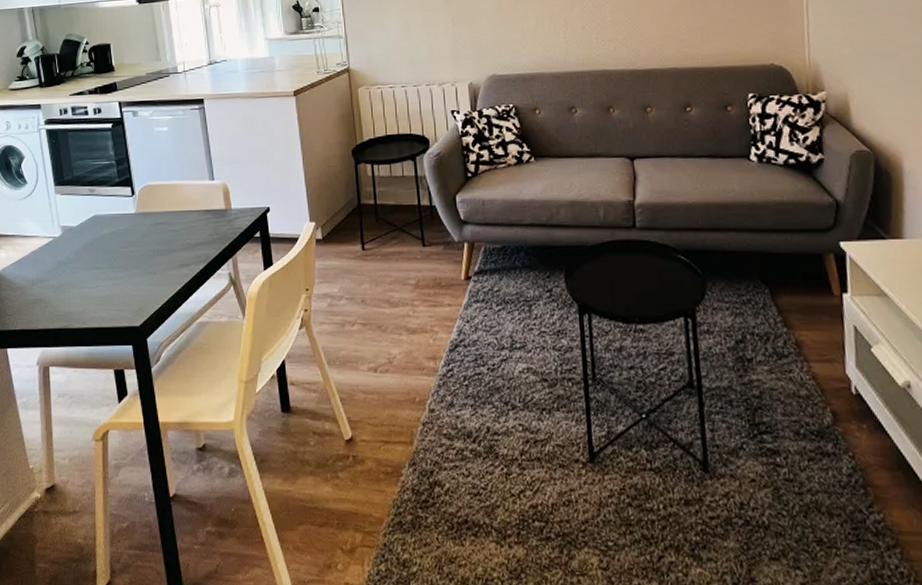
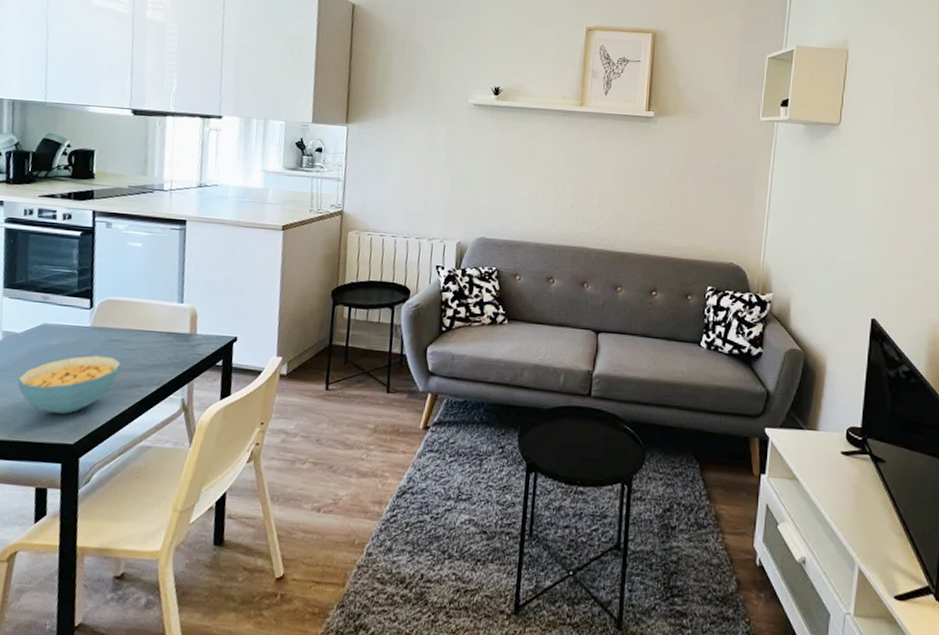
cereal bowl: none [81,240,168,298] -> present [17,355,121,414]

